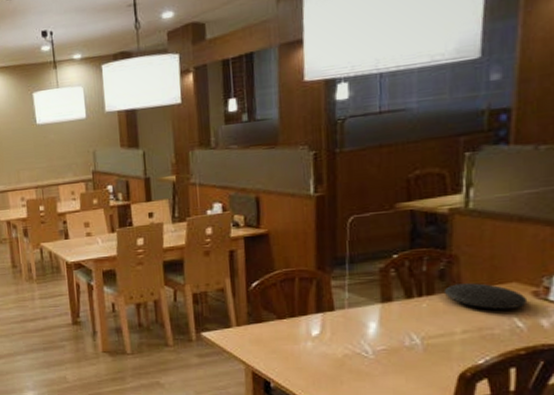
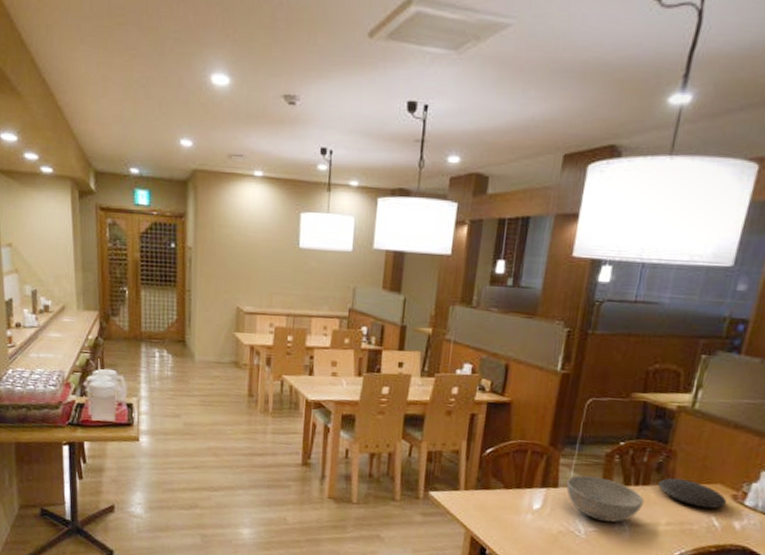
bowl: none [342,294,433,338] -> present [566,475,645,522]

